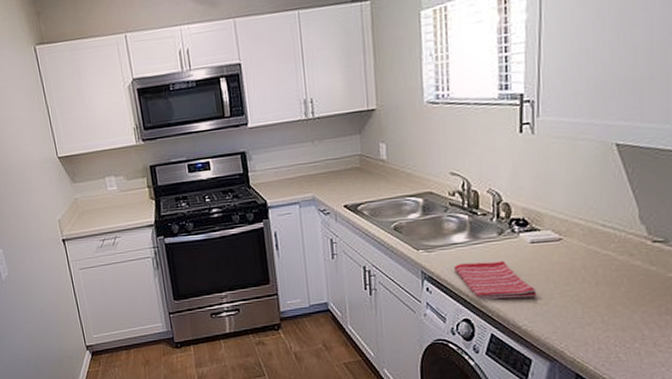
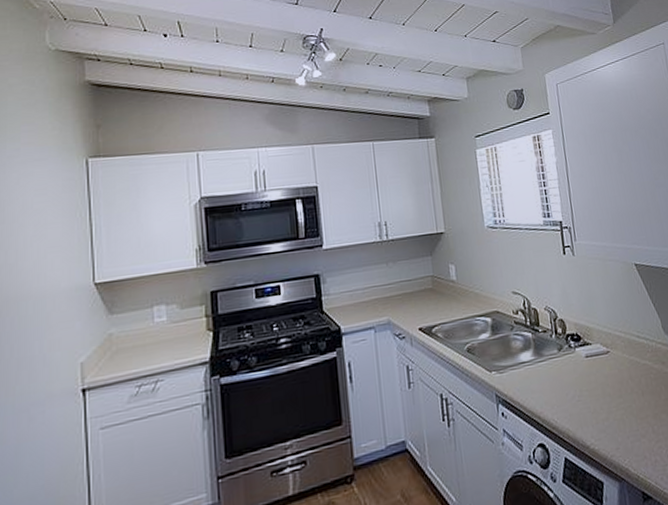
dish towel: present [454,261,537,299] -> none [525,377,598,420]

